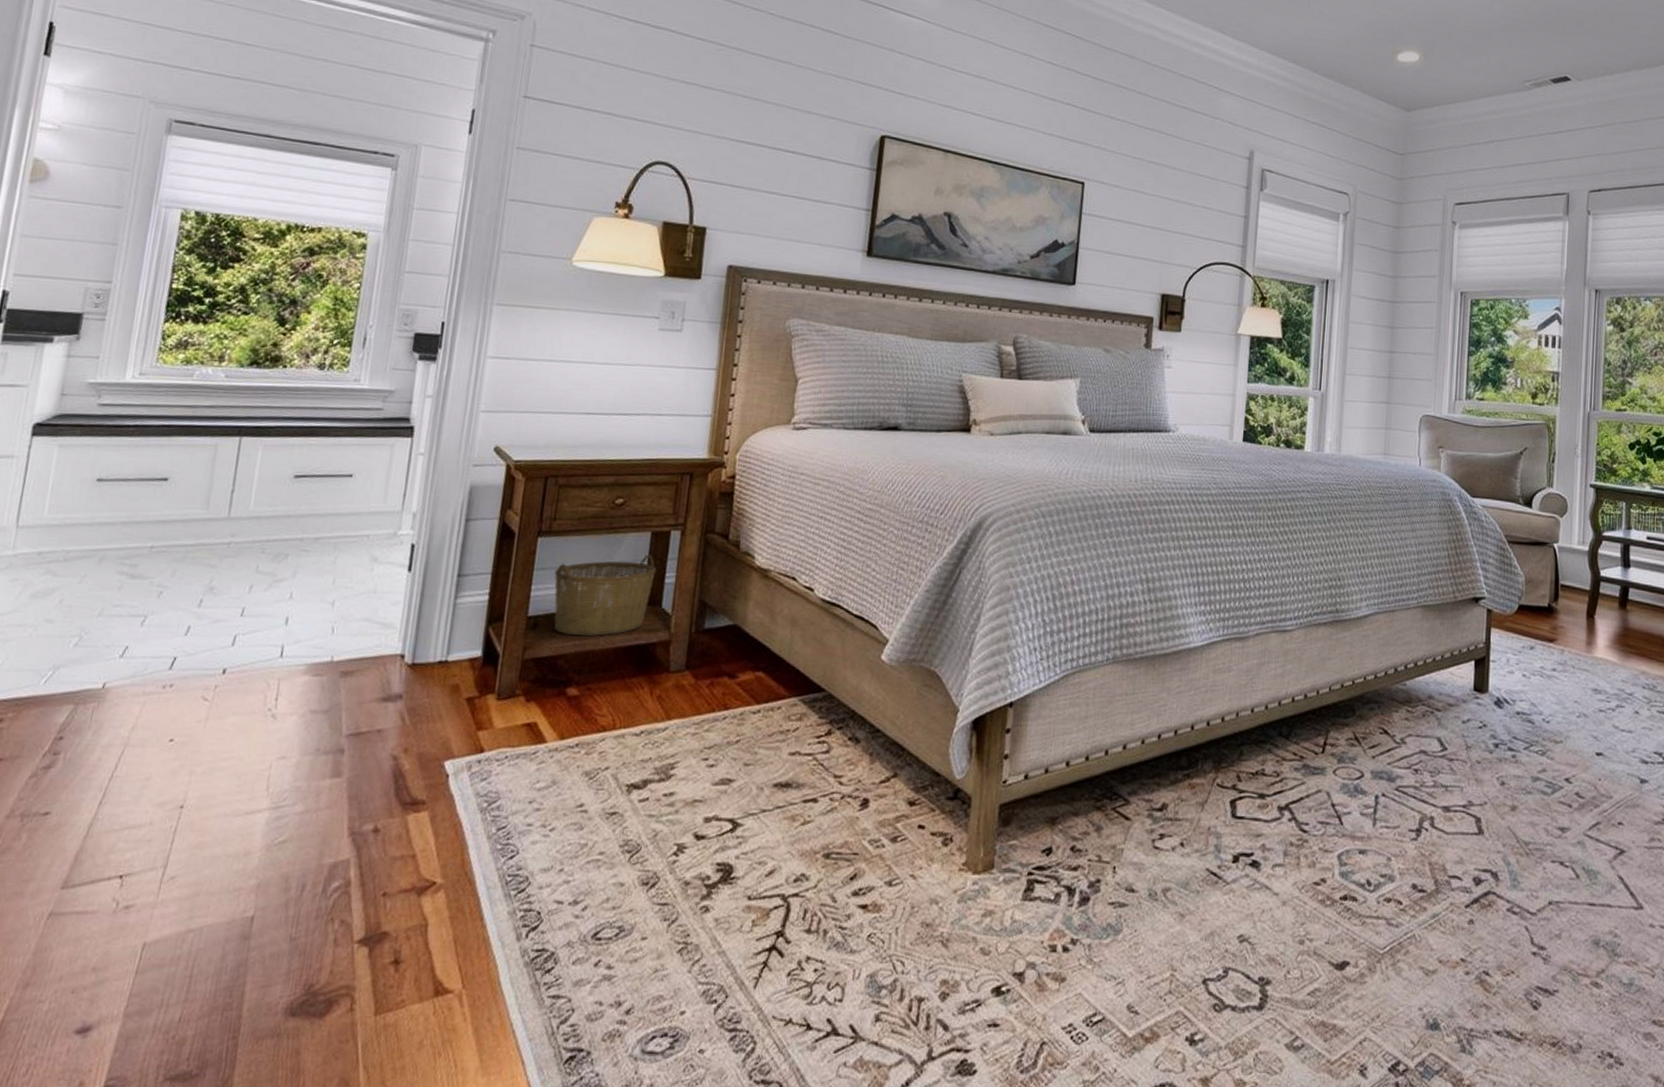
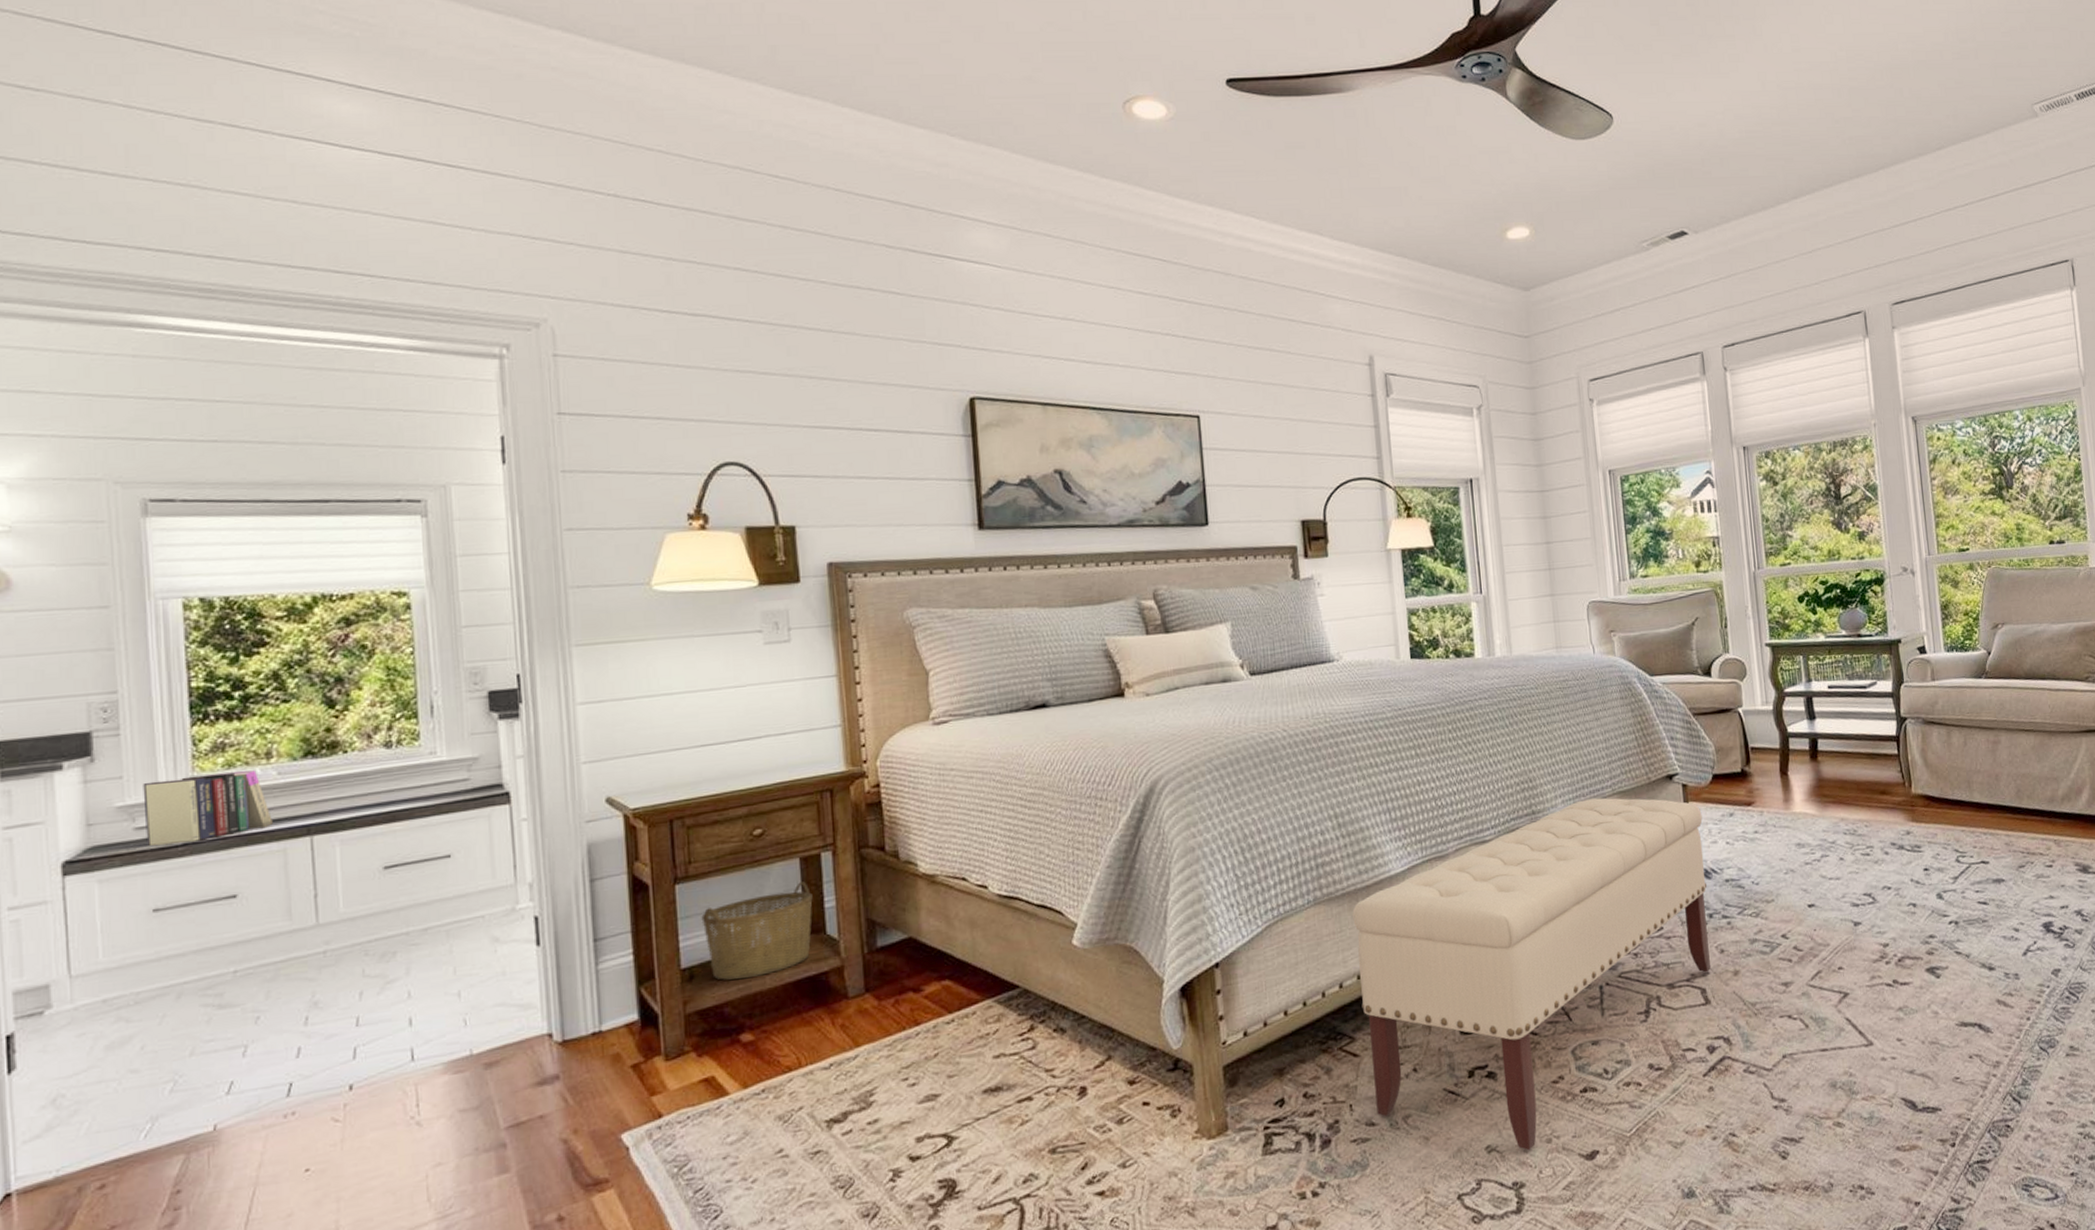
books: none [105,365,212,425] -> present [143,770,273,847]
bench: none [1138,607,1503,948] -> present [1352,797,1711,1151]

